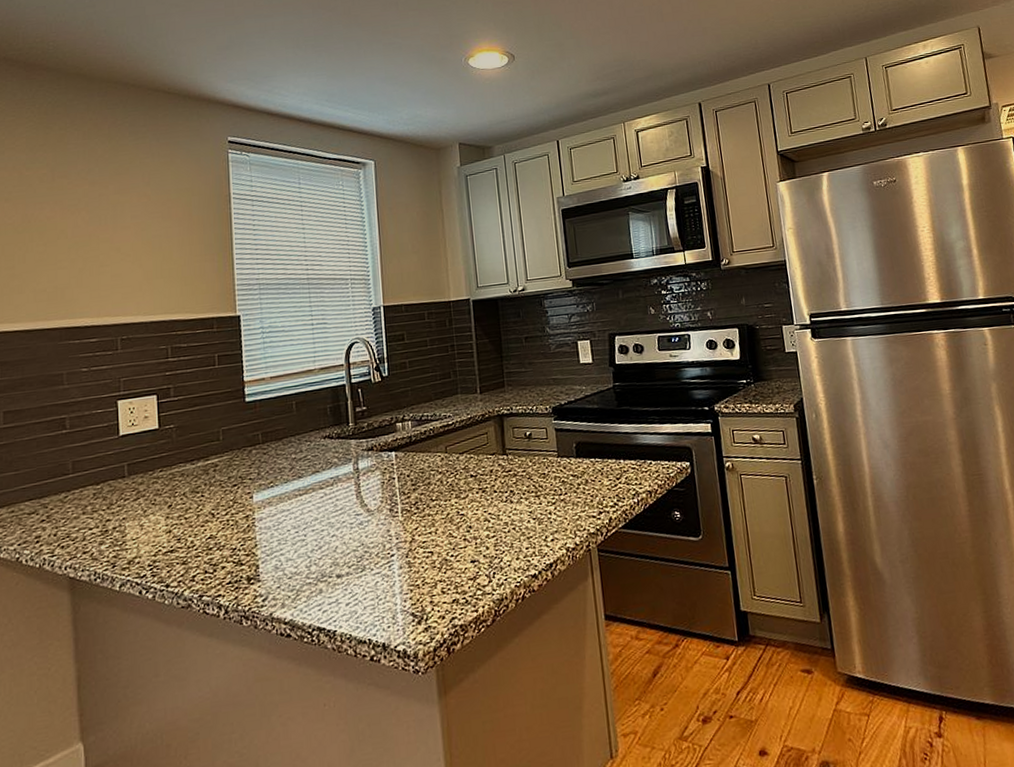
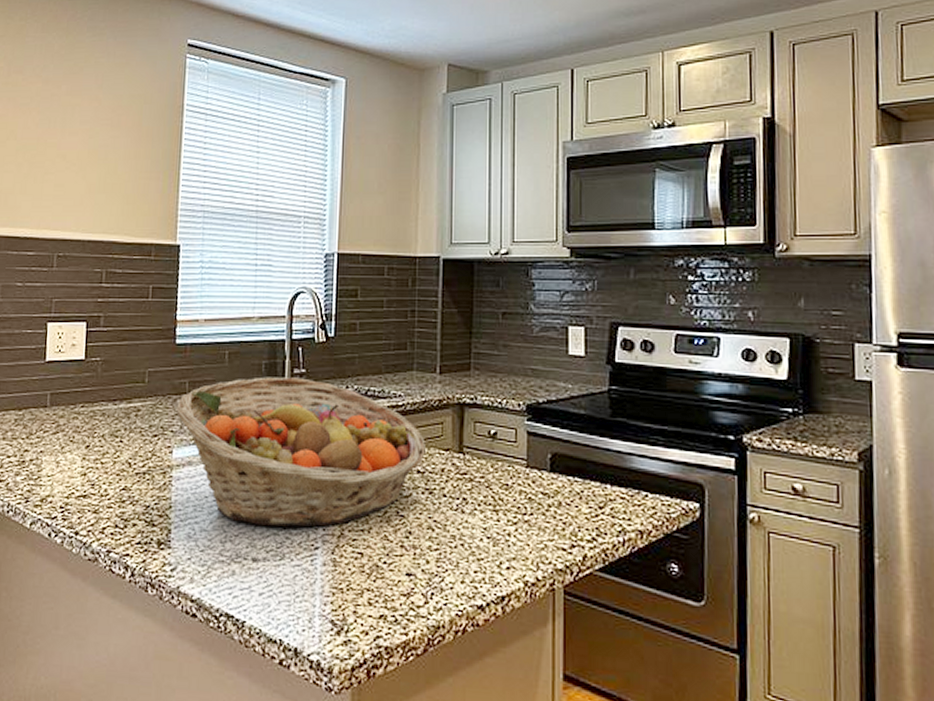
fruit basket: none [253,414,477,546] -> present [177,377,427,528]

